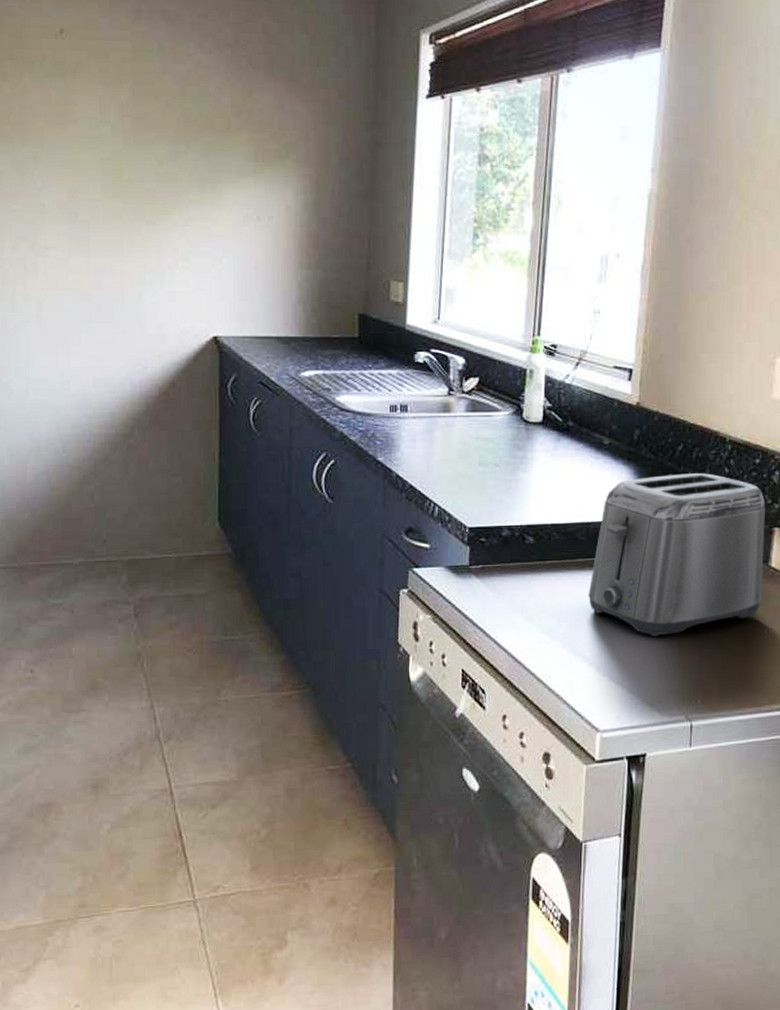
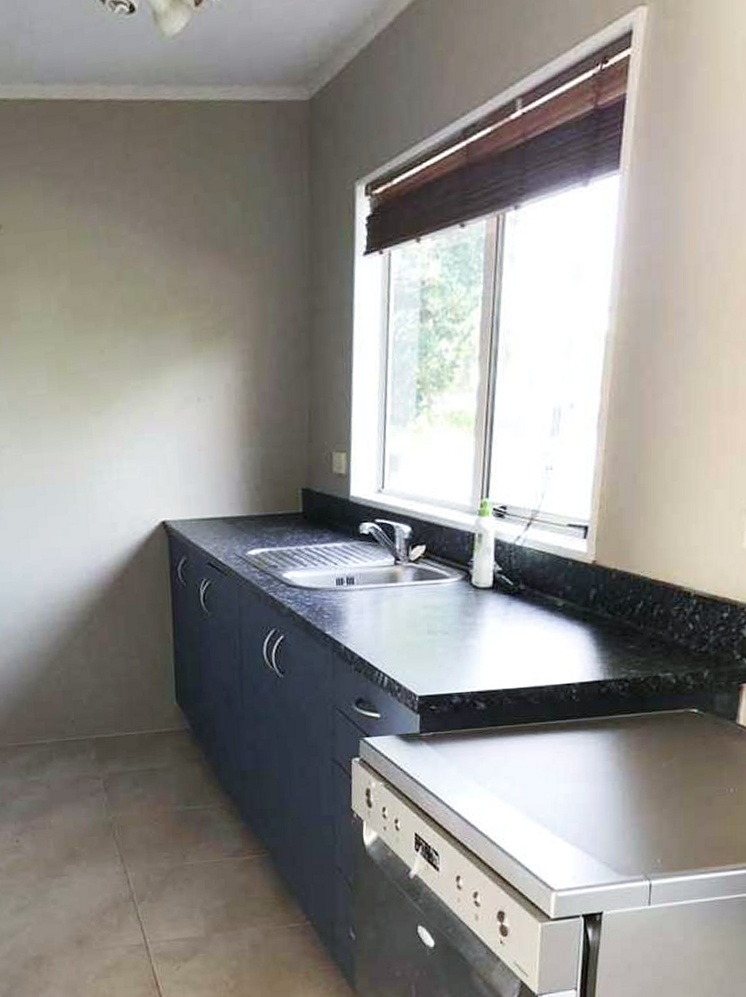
toaster: present [588,473,765,638] -> none [542,630,733,799]

